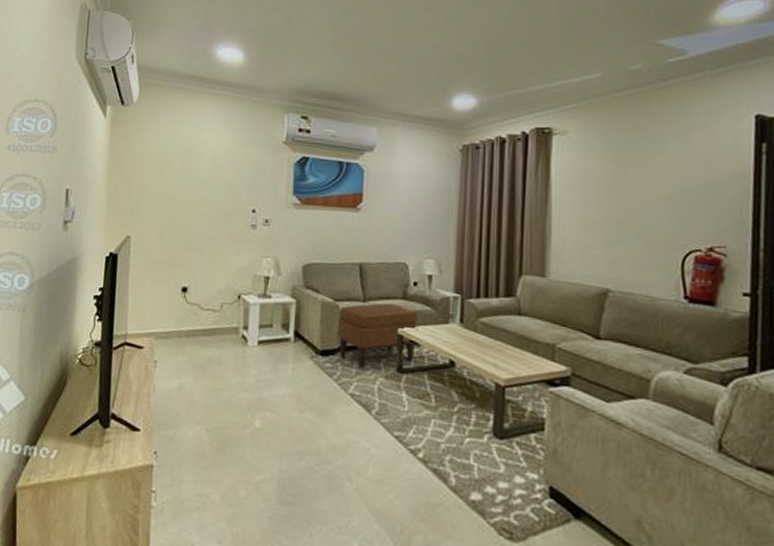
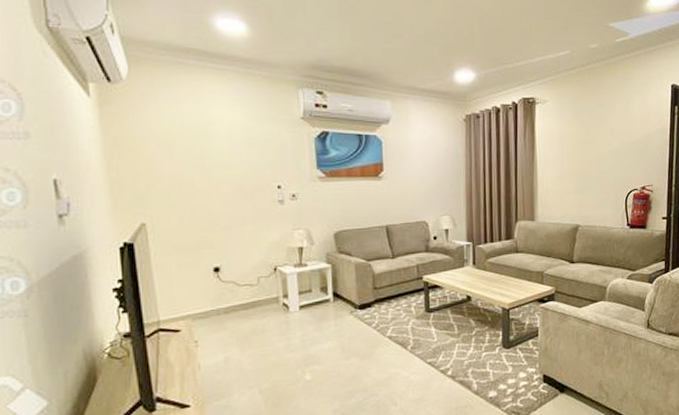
ottoman: present [338,303,419,369] -> none [372,257,440,315]

